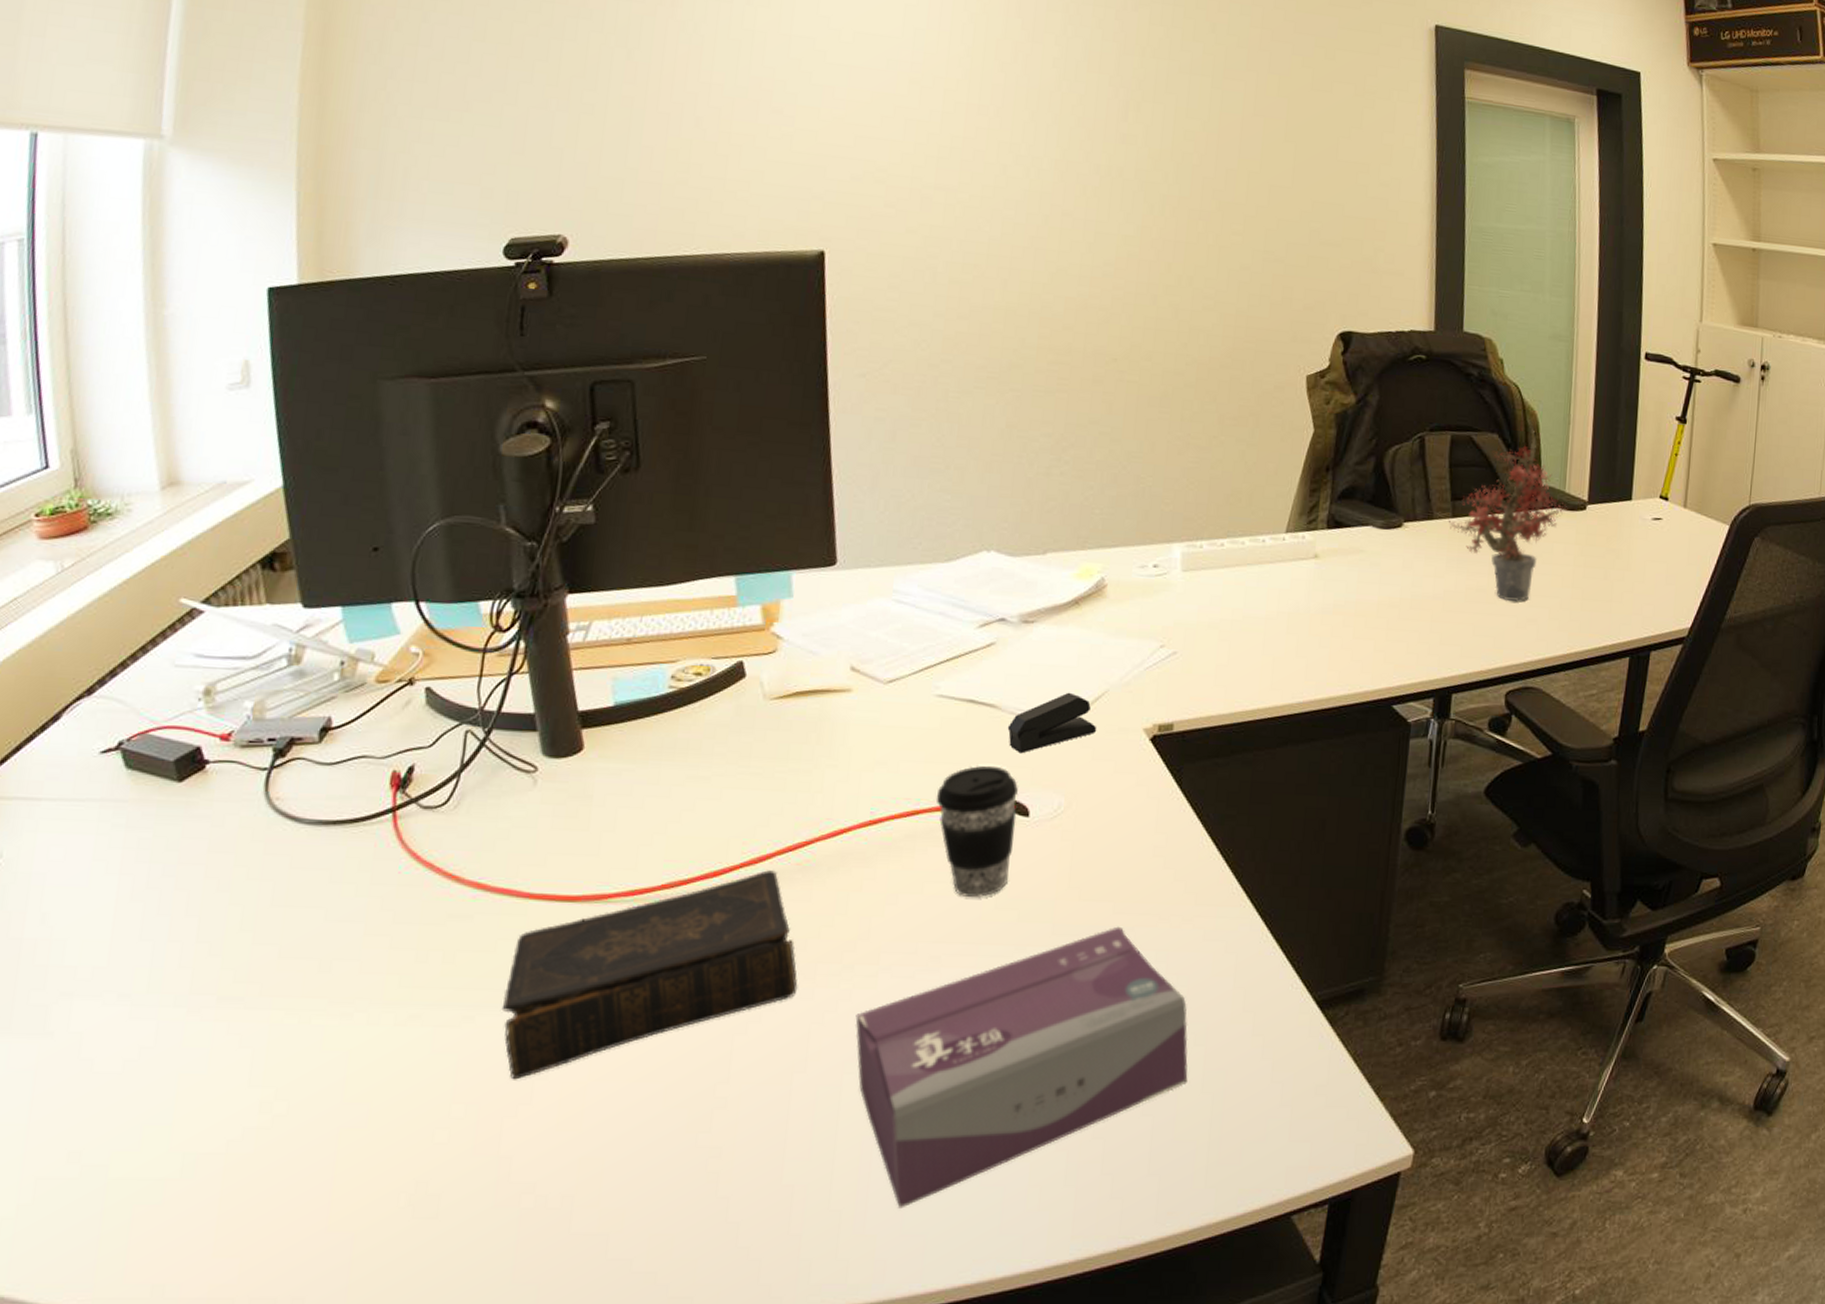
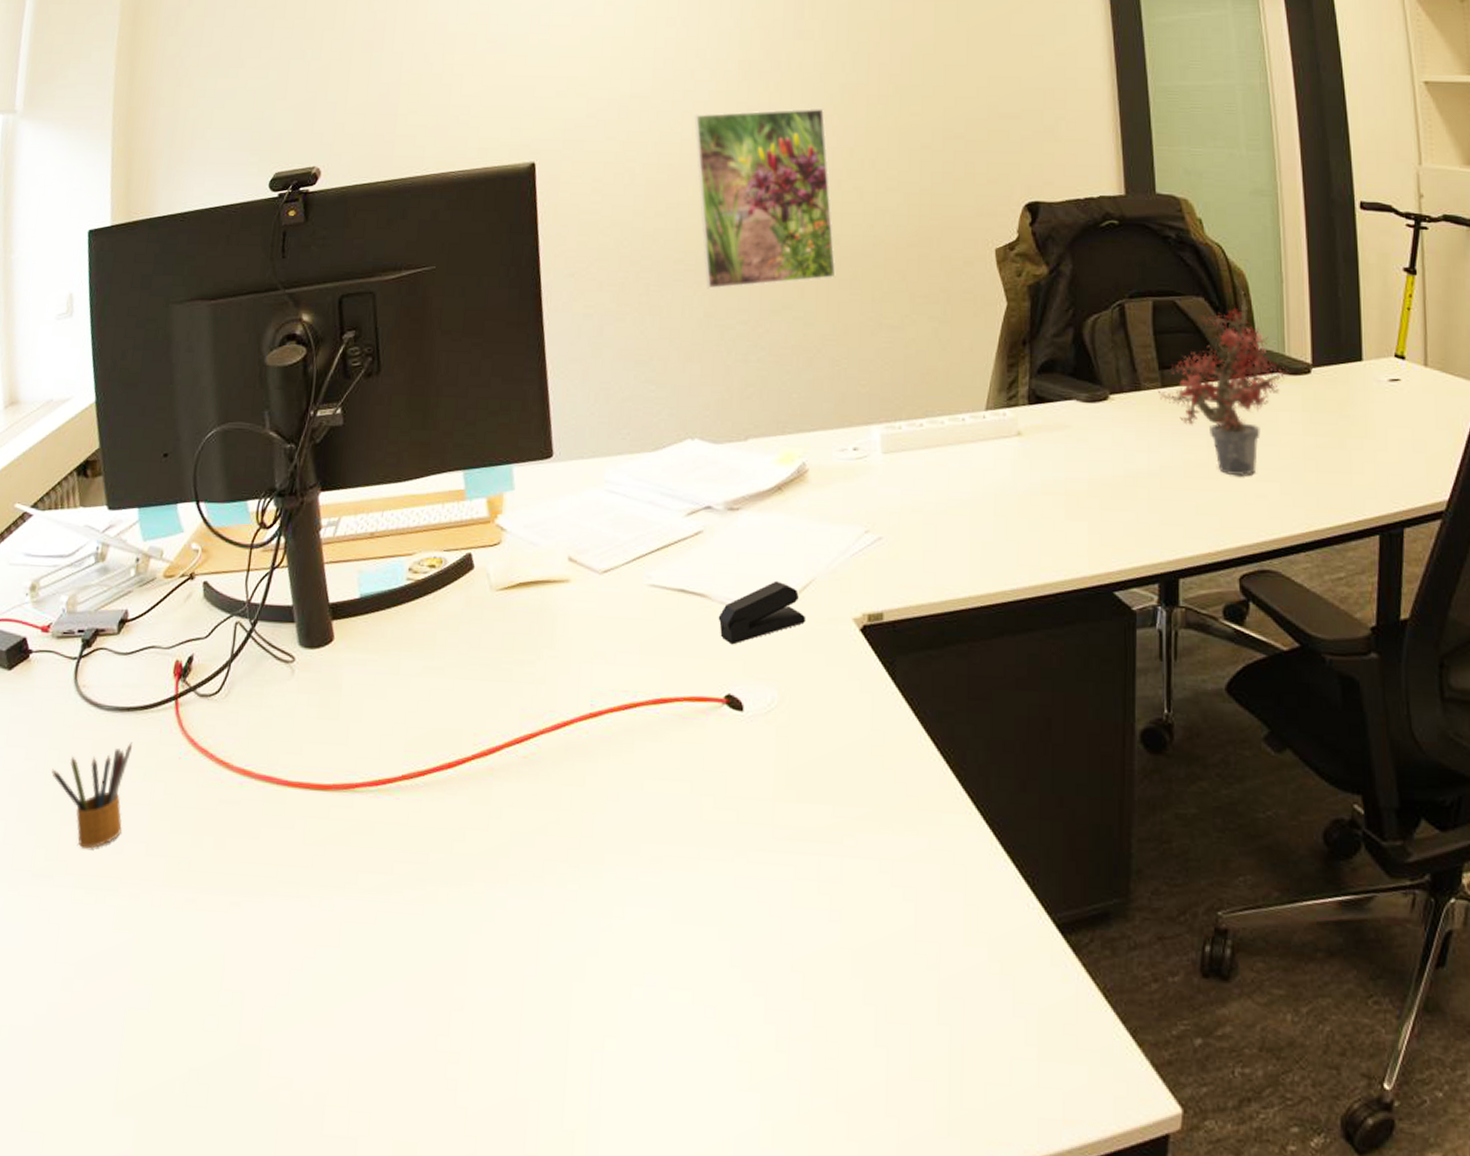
pencil box: none [239,857,340,969] -> present [52,742,132,849]
book: present [501,870,798,1080] -> none [263,763,527,970]
tissue box: present [855,926,1188,1209] -> none [582,831,922,1134]
coffee cup: present [935,765,1019,899] -> none [652,656,732,797]
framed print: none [1004,213,1146,399] -> present [695,108,836,289]

